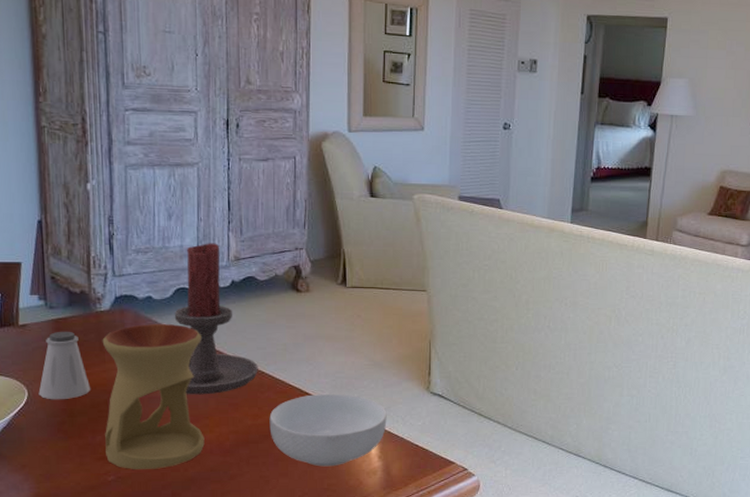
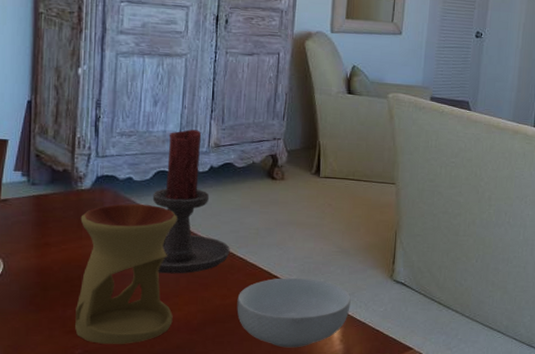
saltshaker: present [38,331,90,400] -> none [14,207,65,274]

